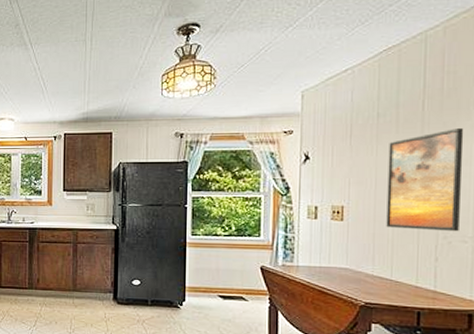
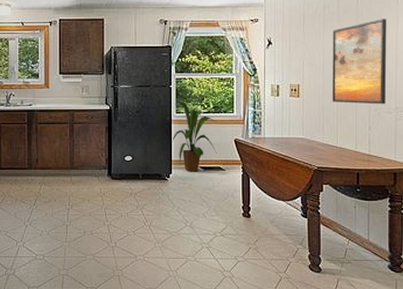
house plant: none [186,222,240,301] -> present [172,101,217,172]

